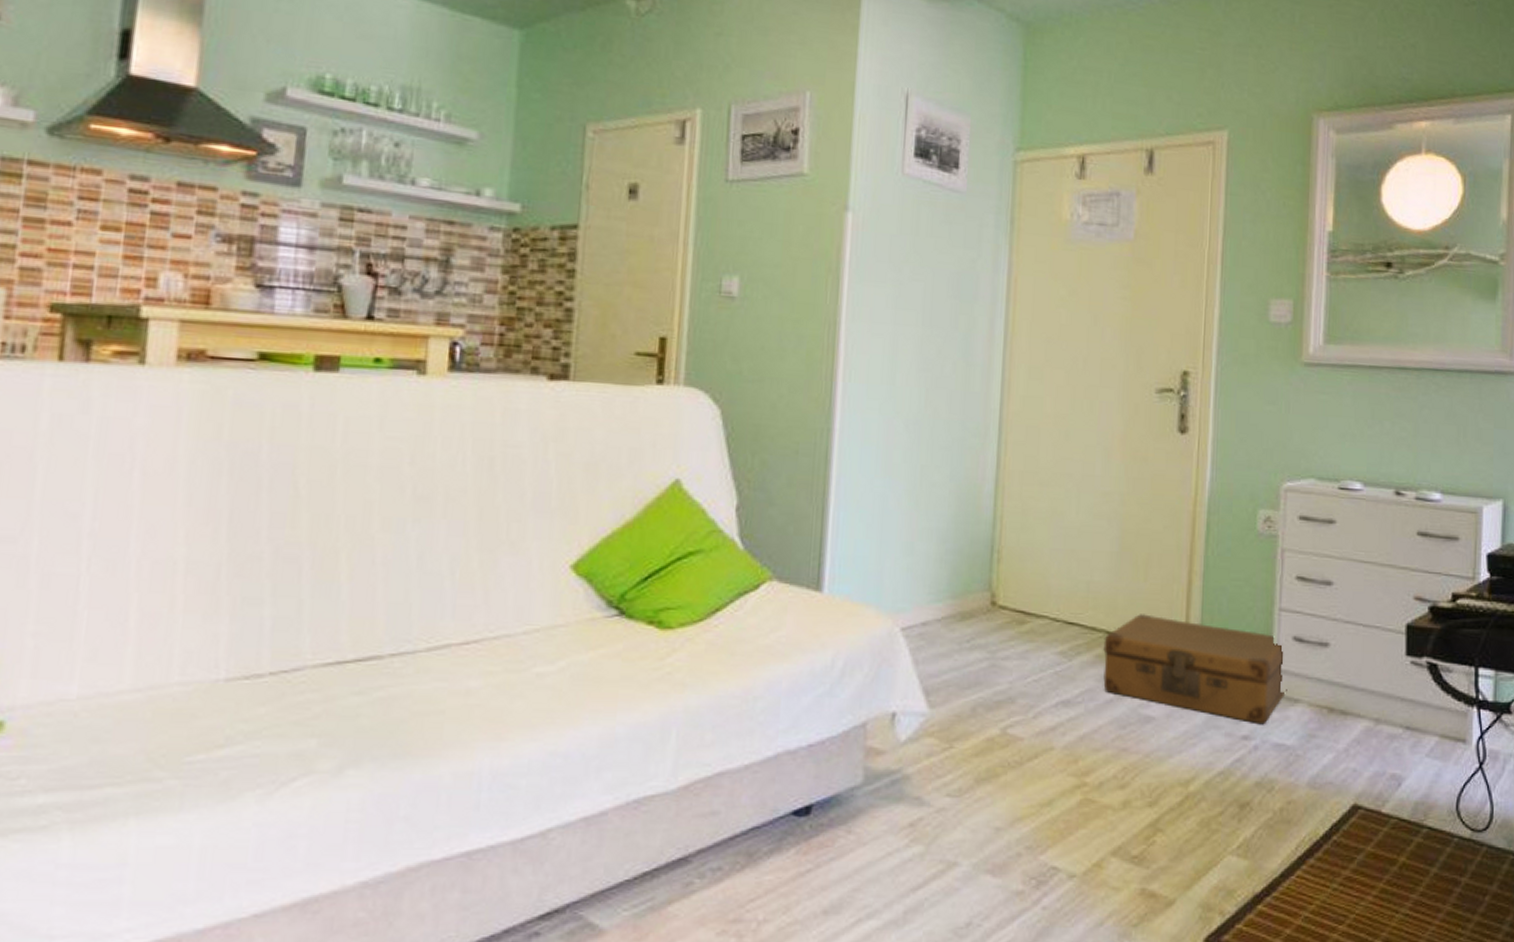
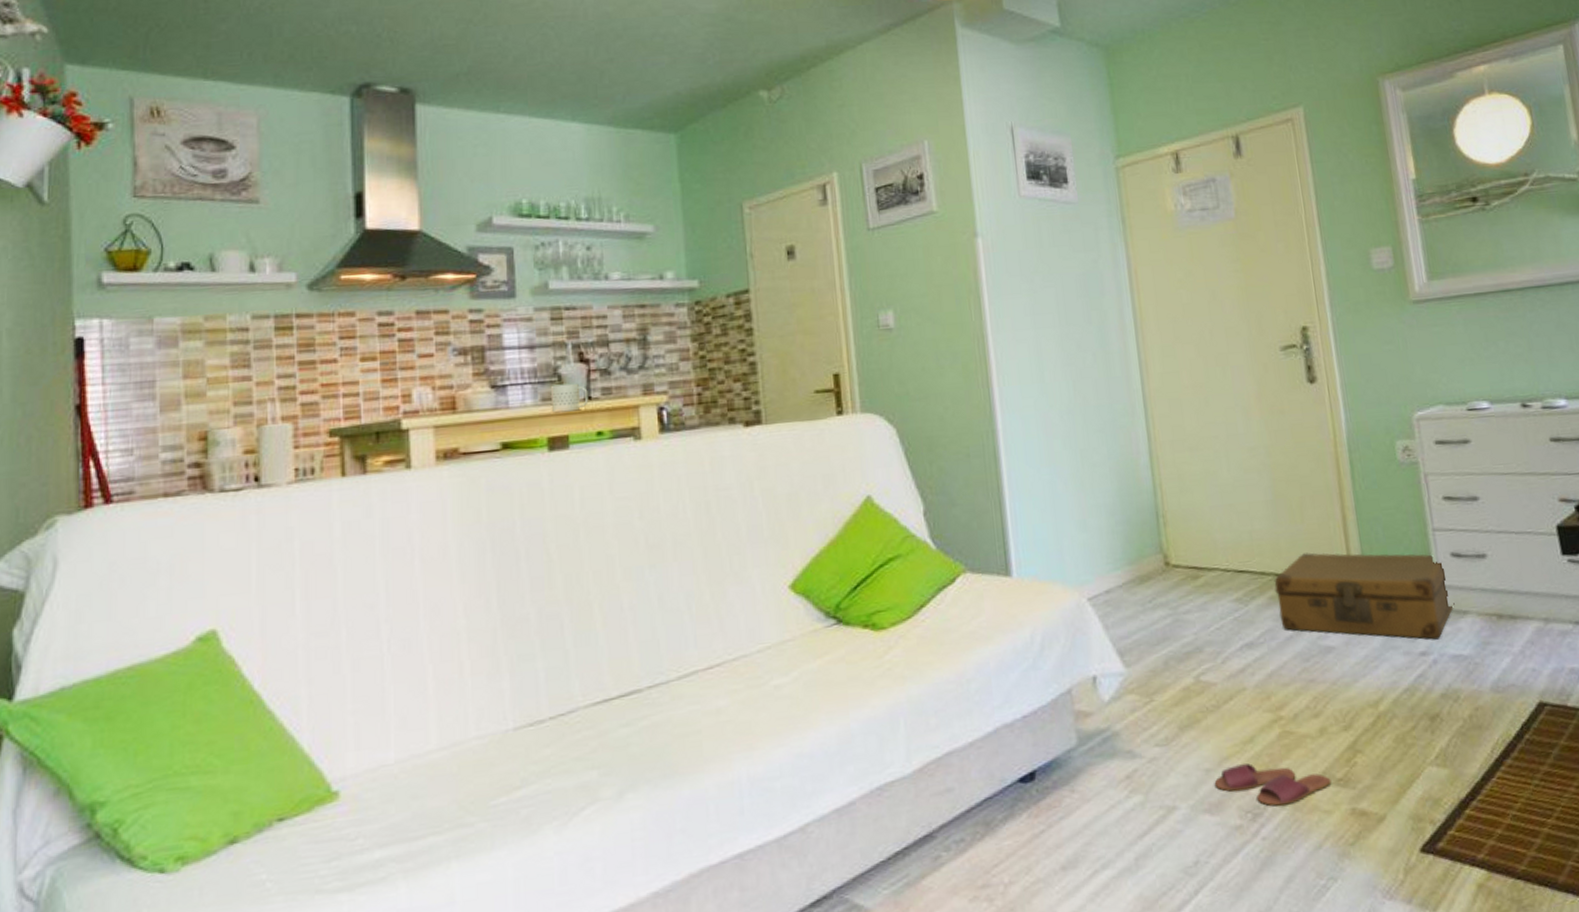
mug: none [325,295,372,330] -> present [550,383,589,413]
slippers: none [1002,828,1126,876] -> present [1214,763,1332,806]

